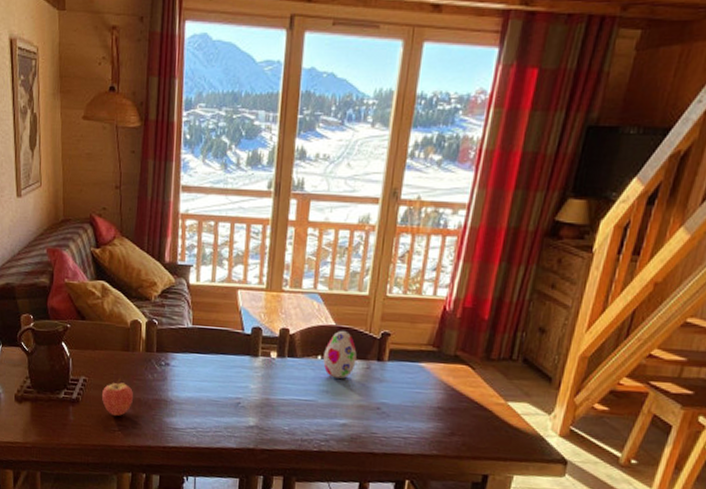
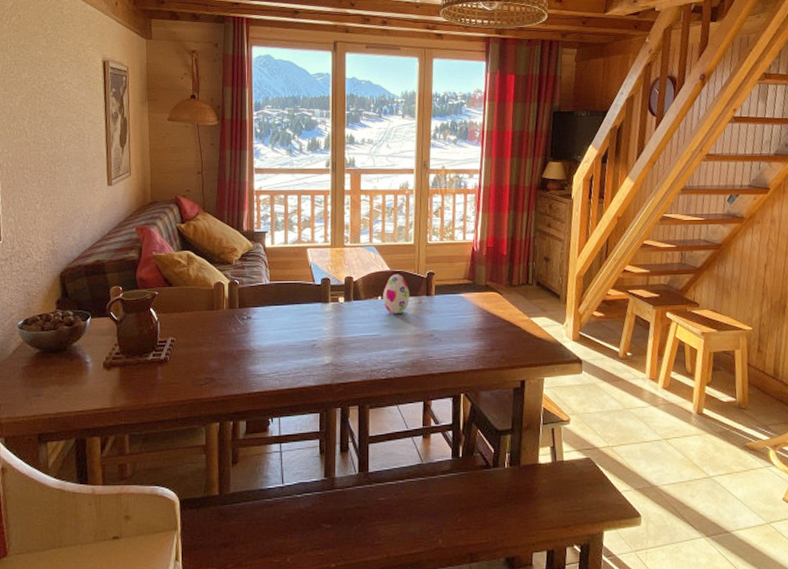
fruit: present [101,377,134,417] -> none [188,334,220,371]

